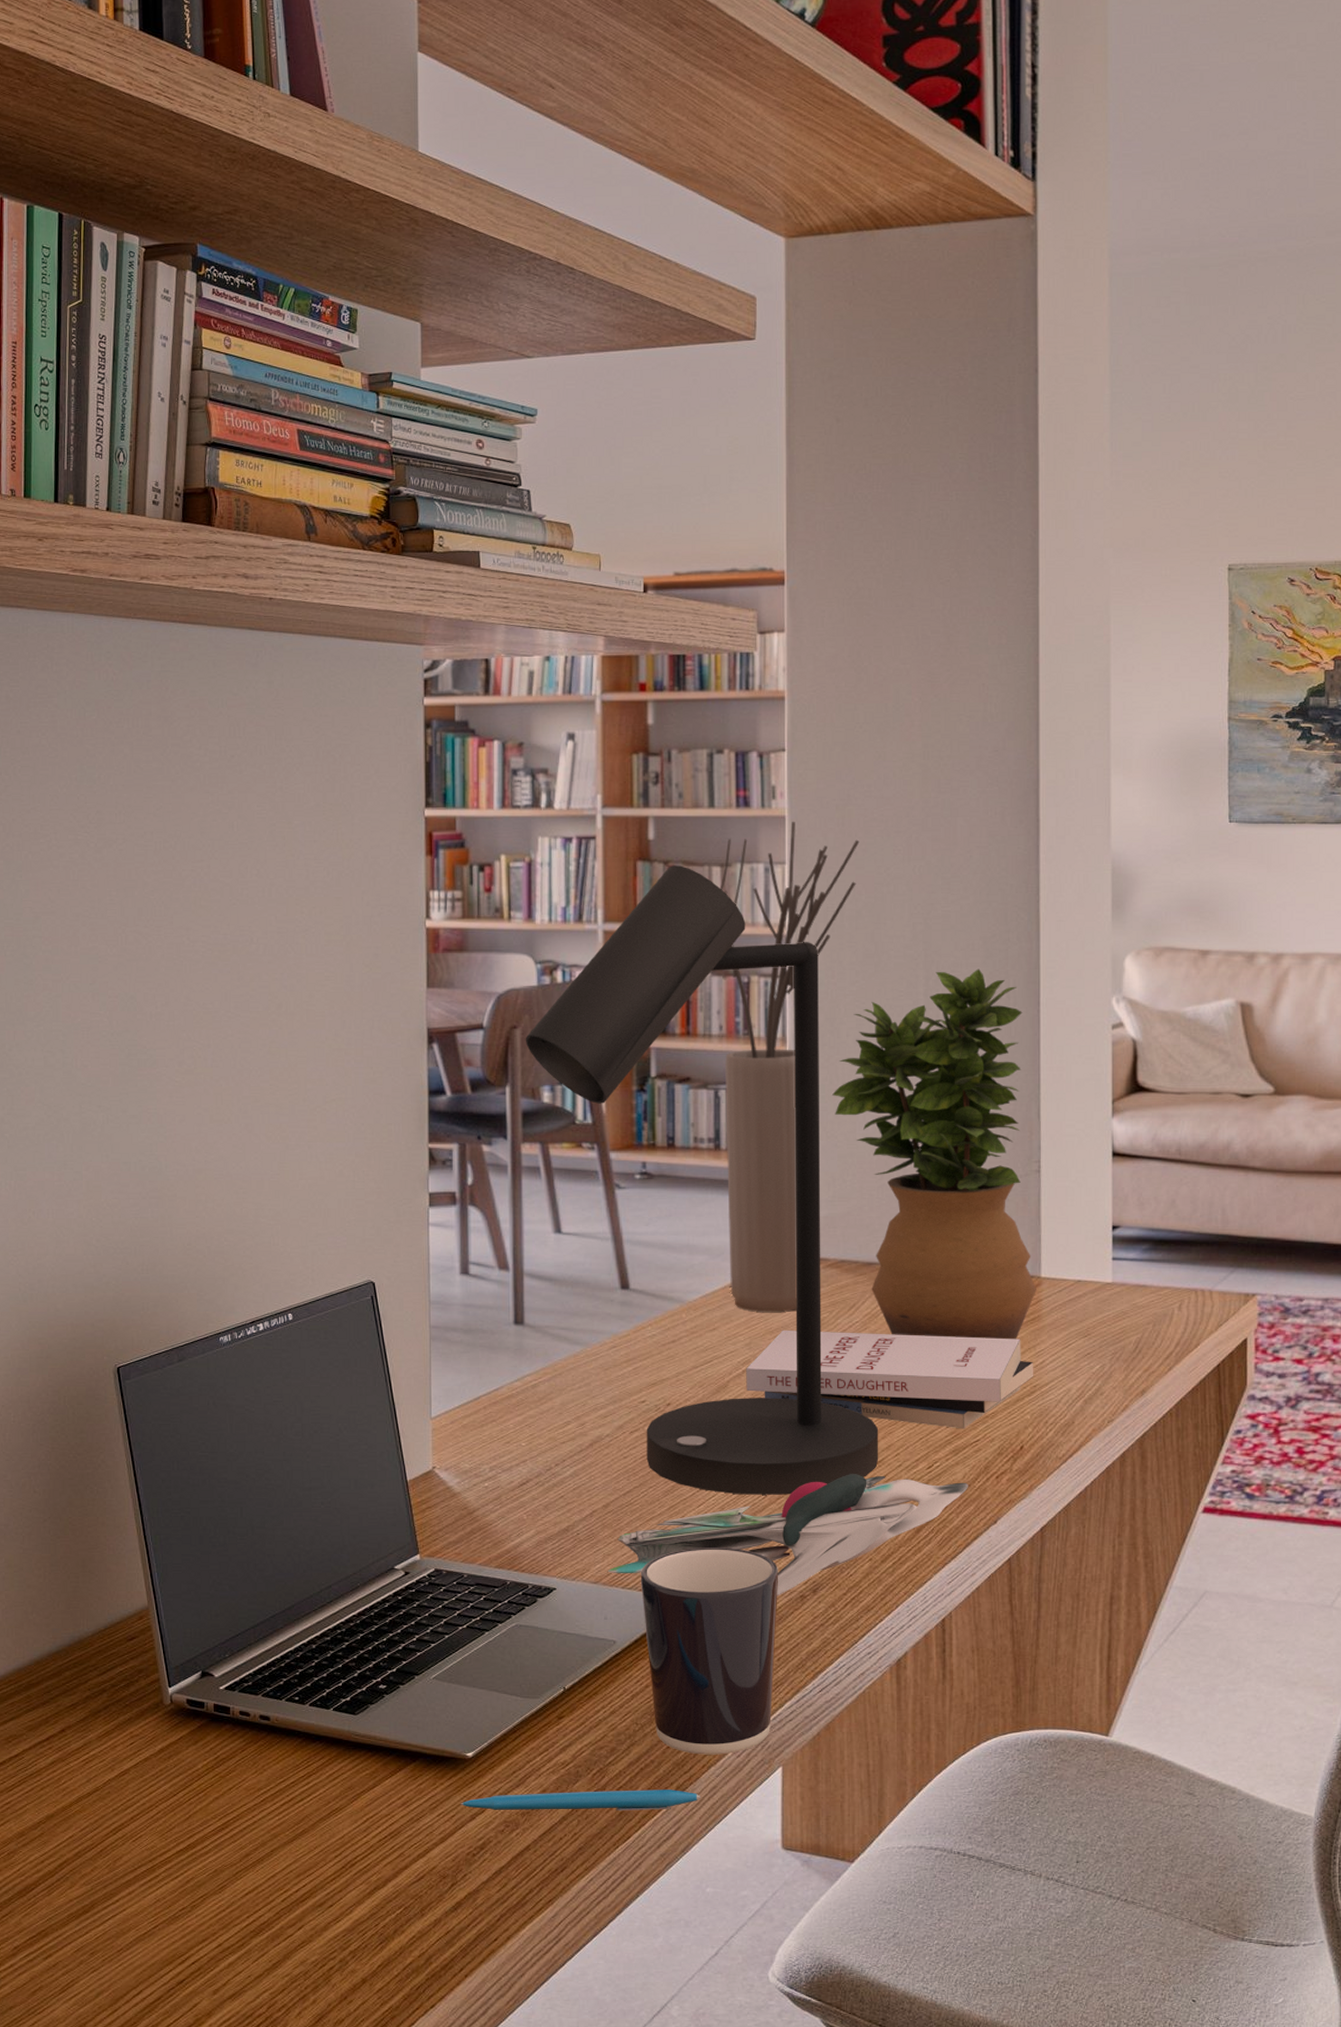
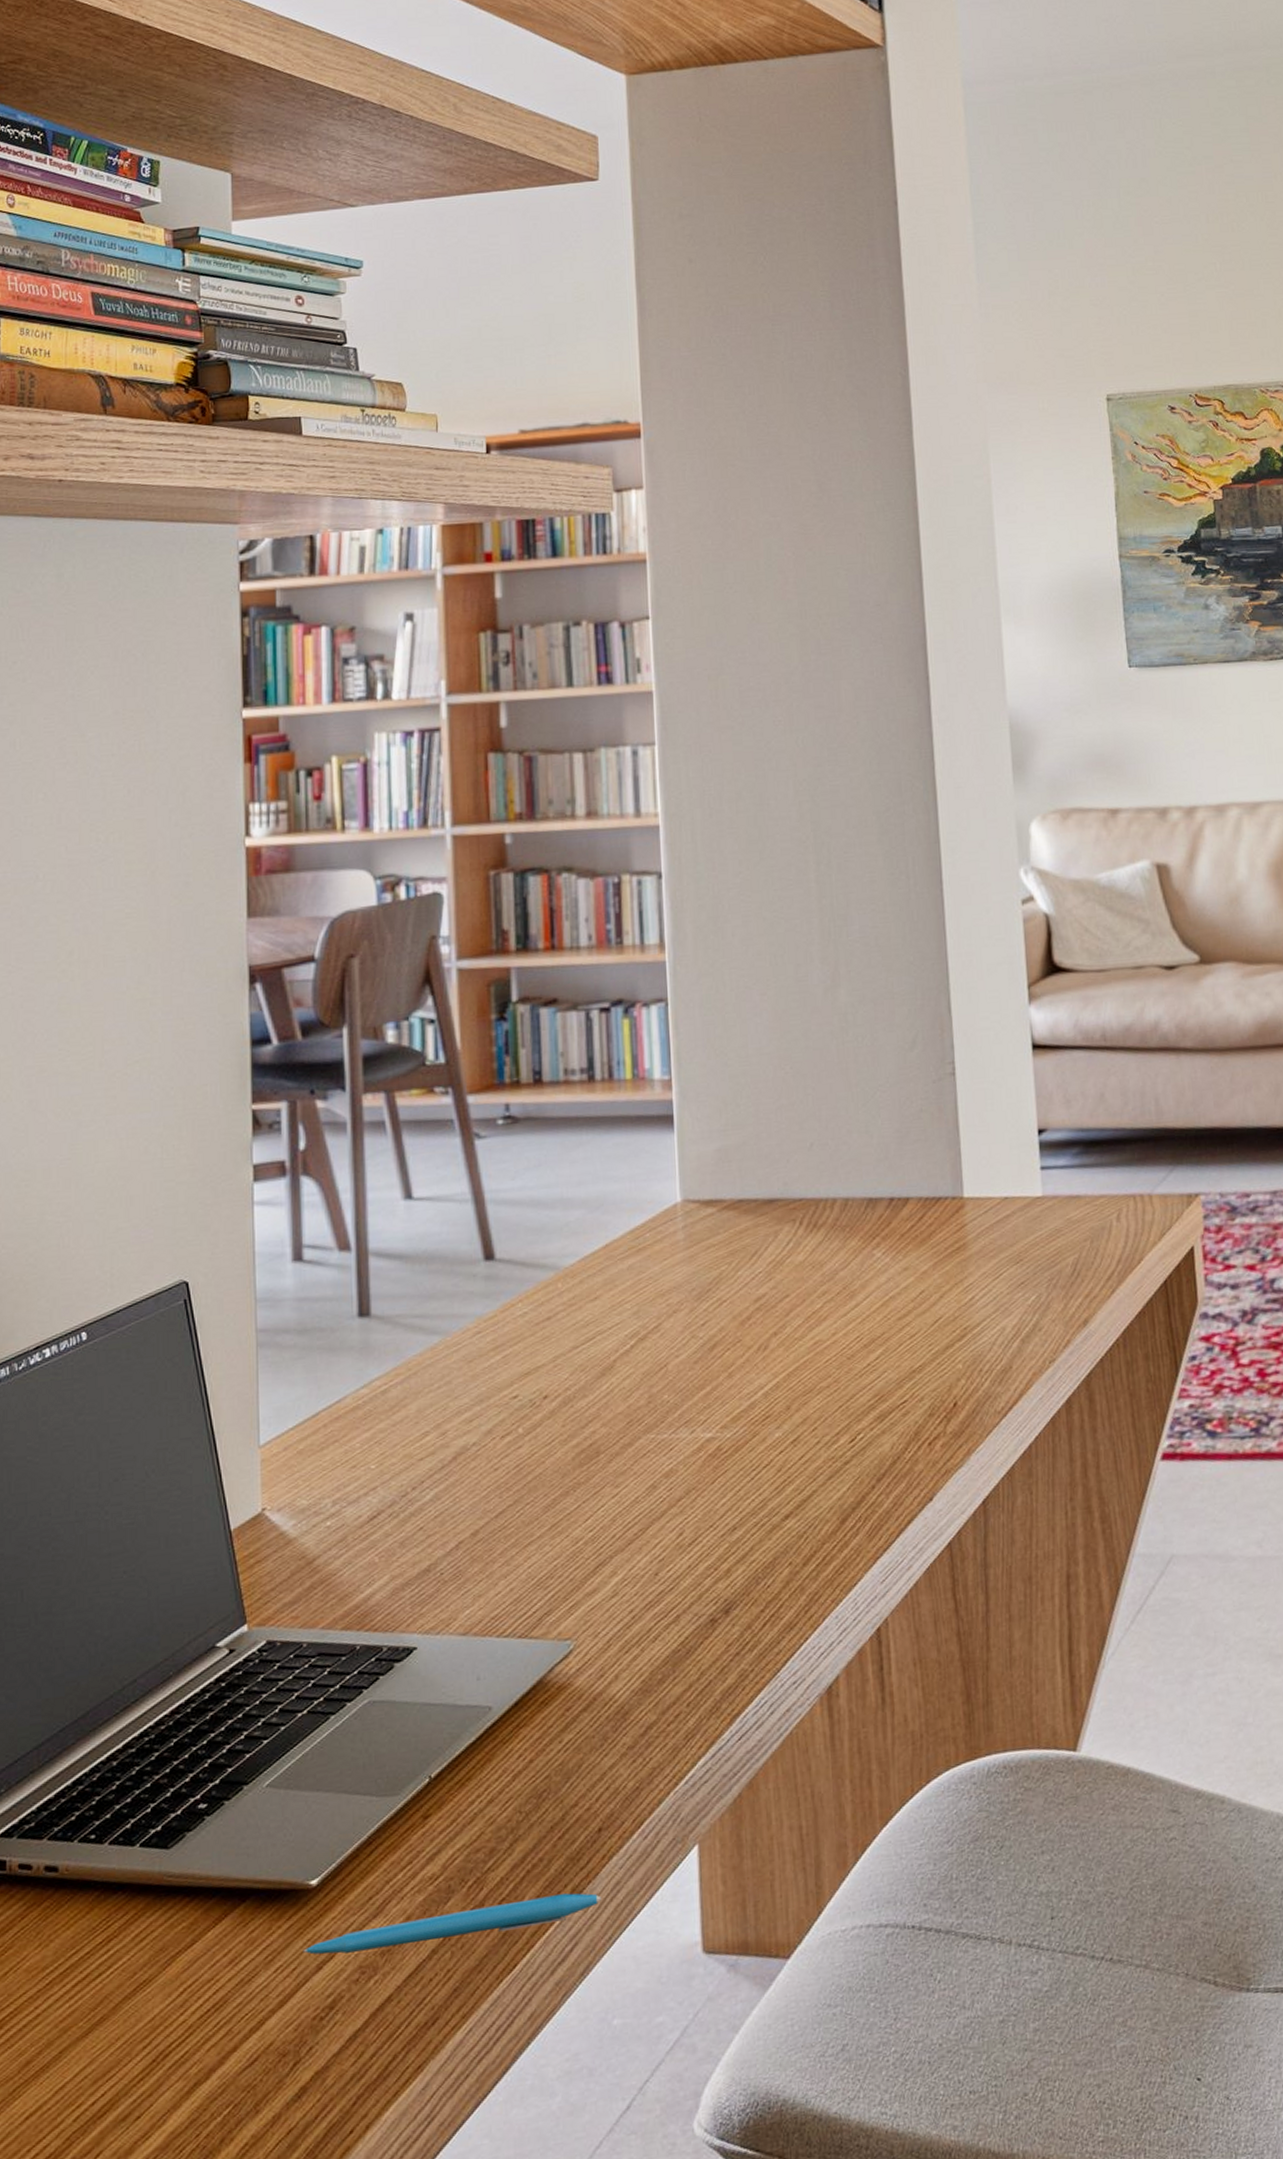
desk lamp: present [525,865,879,1495] -> none [364,754,794,1501]
paper: present [607,1474,969,1597] -> none [478,1454,899,1624]
mug: present [640,1547,779,1755] -> none [518,1569,684,1843]
vase: present [719,821,860,1312] -> none [582,696,736,1272]
books: present [746,1329,1034,1429] -> none [635,1273,964,1390]
potted plant: present [832,968,1036,1340] -> none [719,847,960,1284]

